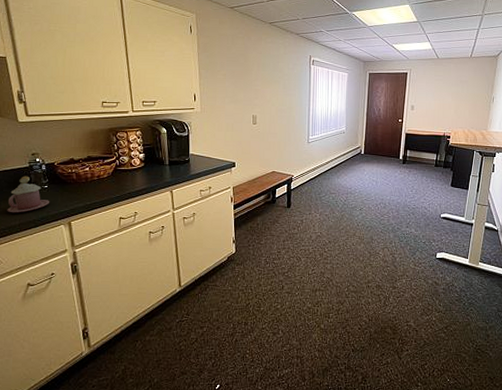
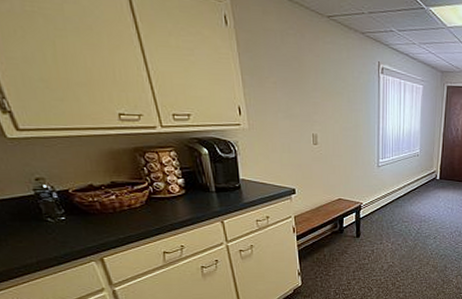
mug: present [7,176,49,213] -> none [15,205,71,250]

